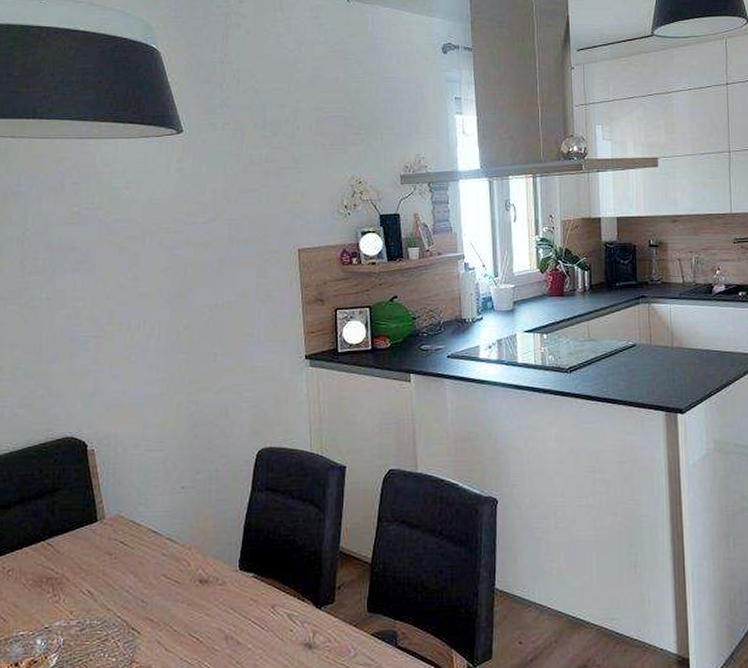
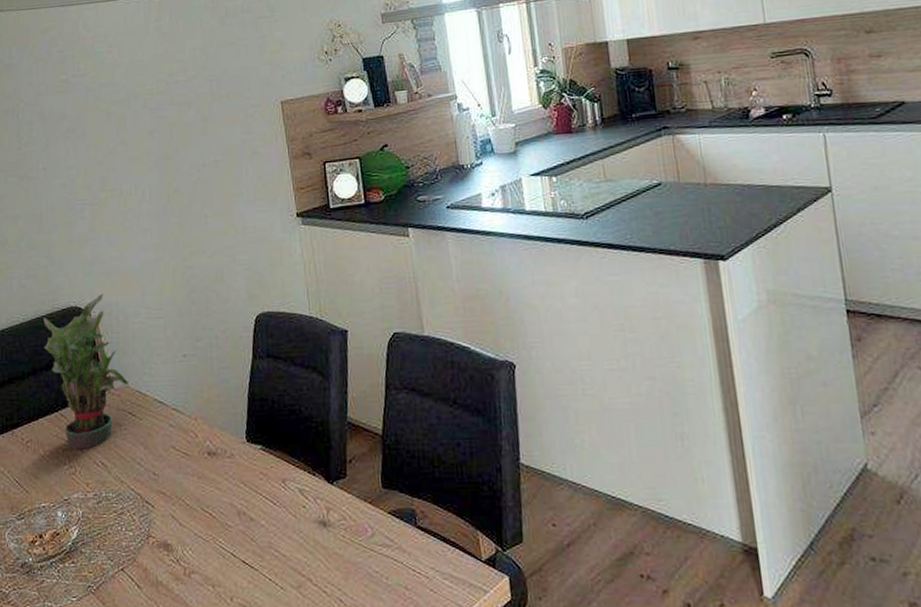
potted plant: none [34,426,123,579] -> present [43,294,129,450]

